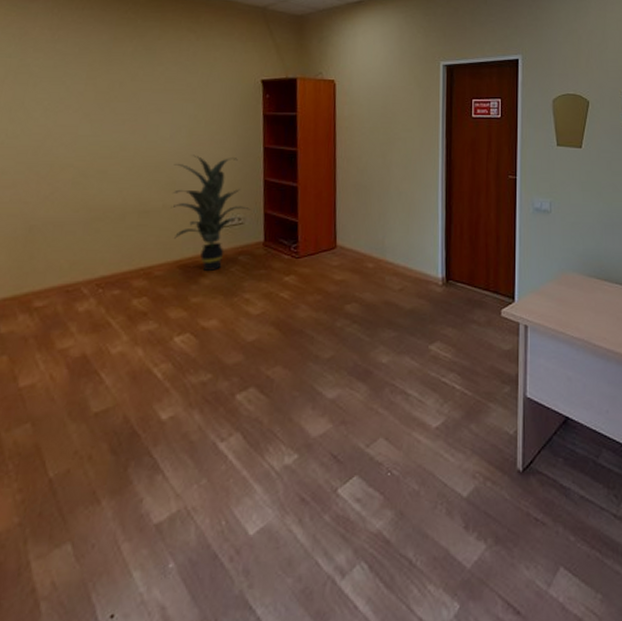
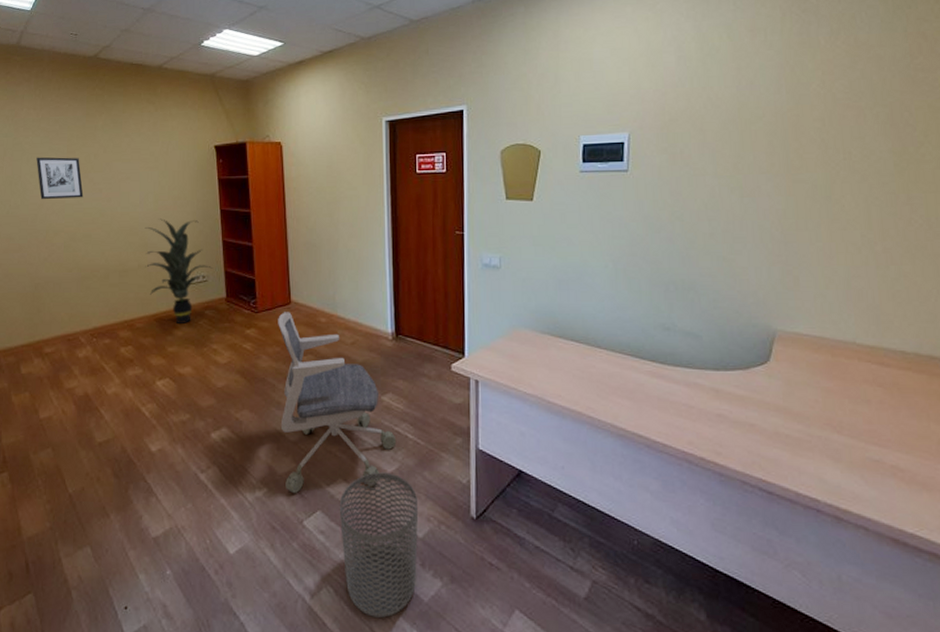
wall art: none [45,81,102,129] -> present [36,157,84,199]
office chair: none [317,257,443,459] -> present [278,312,397,494]
waste bin: none [378,427,464,593] -> present [339,472,419,618]

